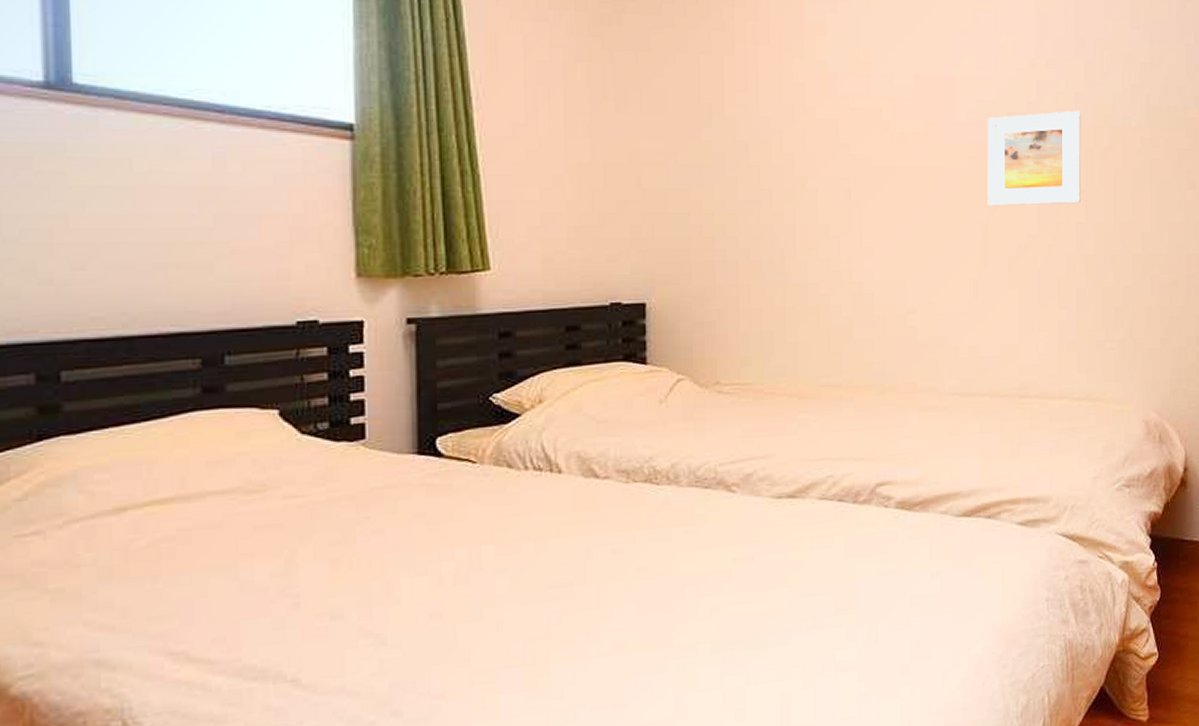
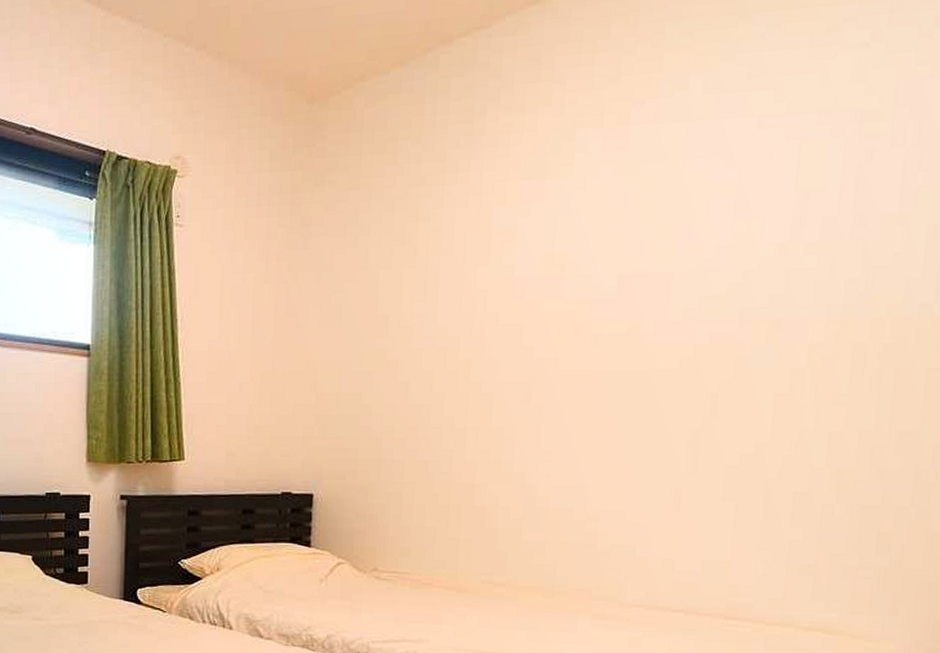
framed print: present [987,110,1082,206] -> none [702,300,852,411]

